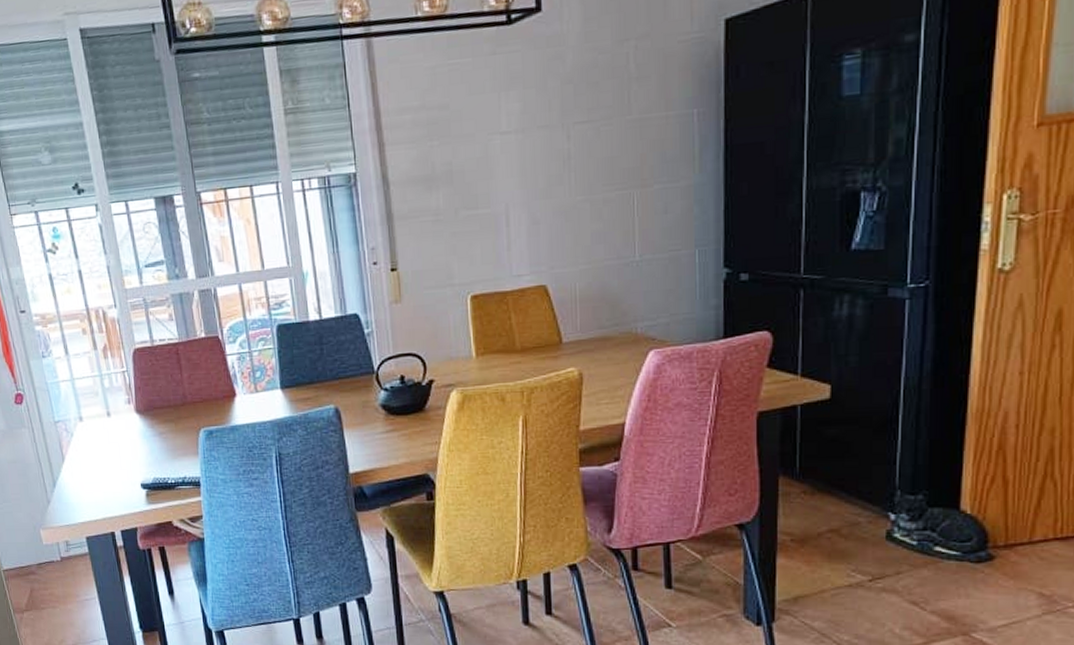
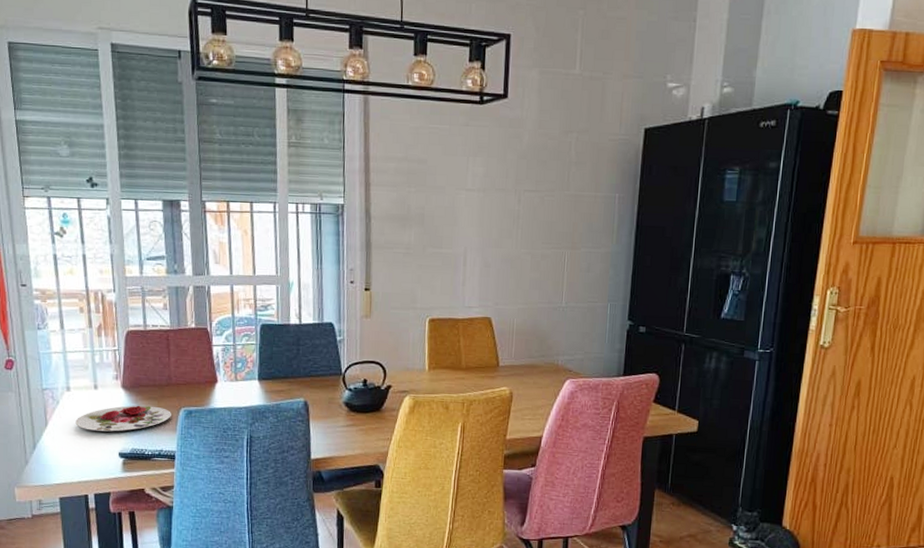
plate: none [92,429,191,462] -> present [75,405,171,432]

